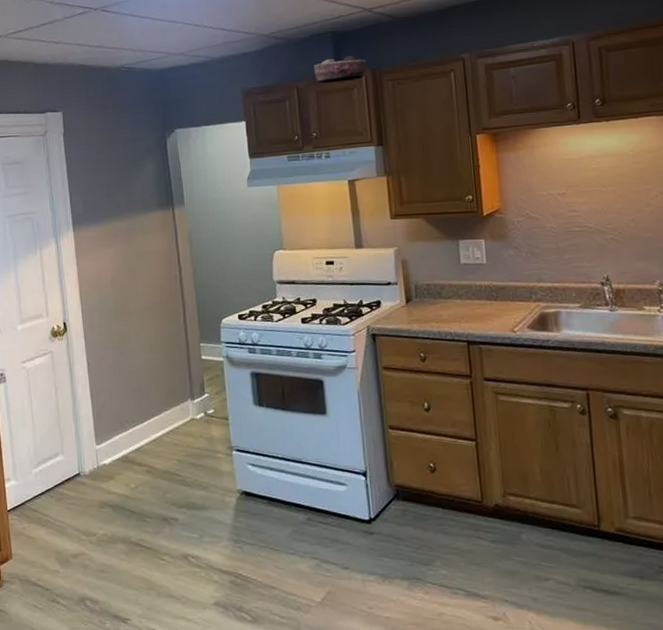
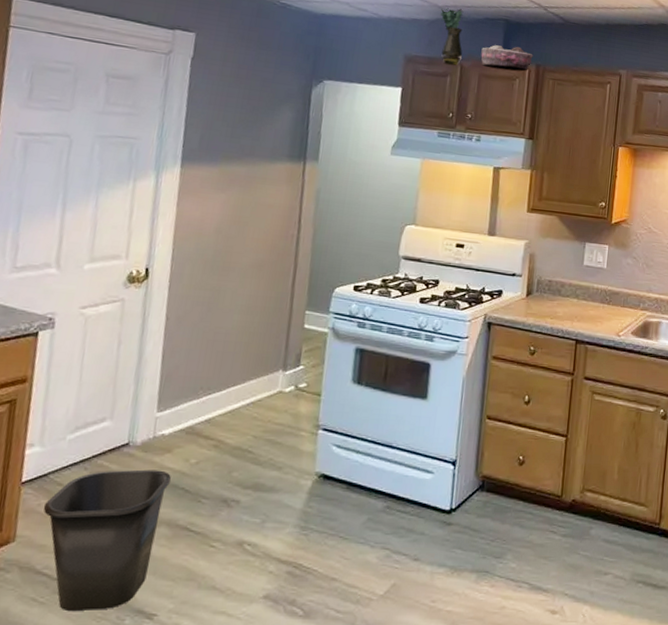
waste bin: none [27,495,119,616] -> present [43,469,172,612]
vase: none [268,32,297,90] -> present [440,8,463,66]

